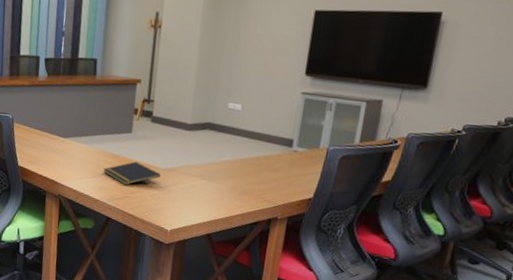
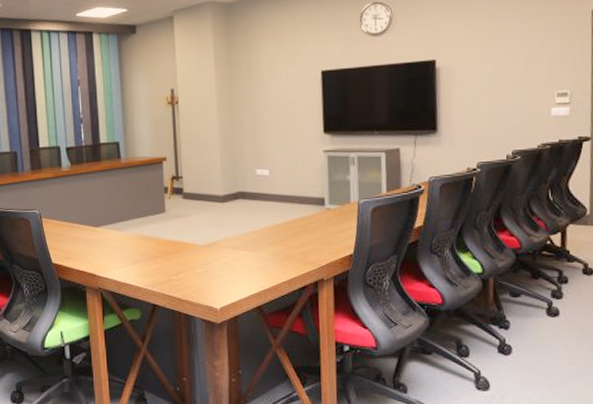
notepad: present [103,161,161,185] -> none [141,241,202,268]

